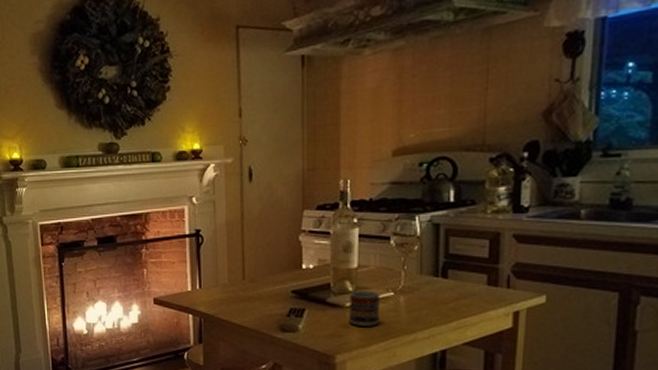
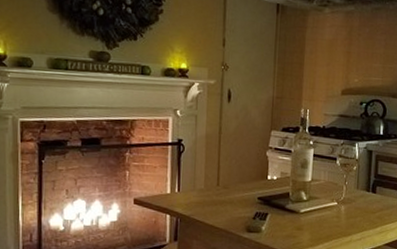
cup: present [349,290,381,326] -> none [302,199,327,229]

